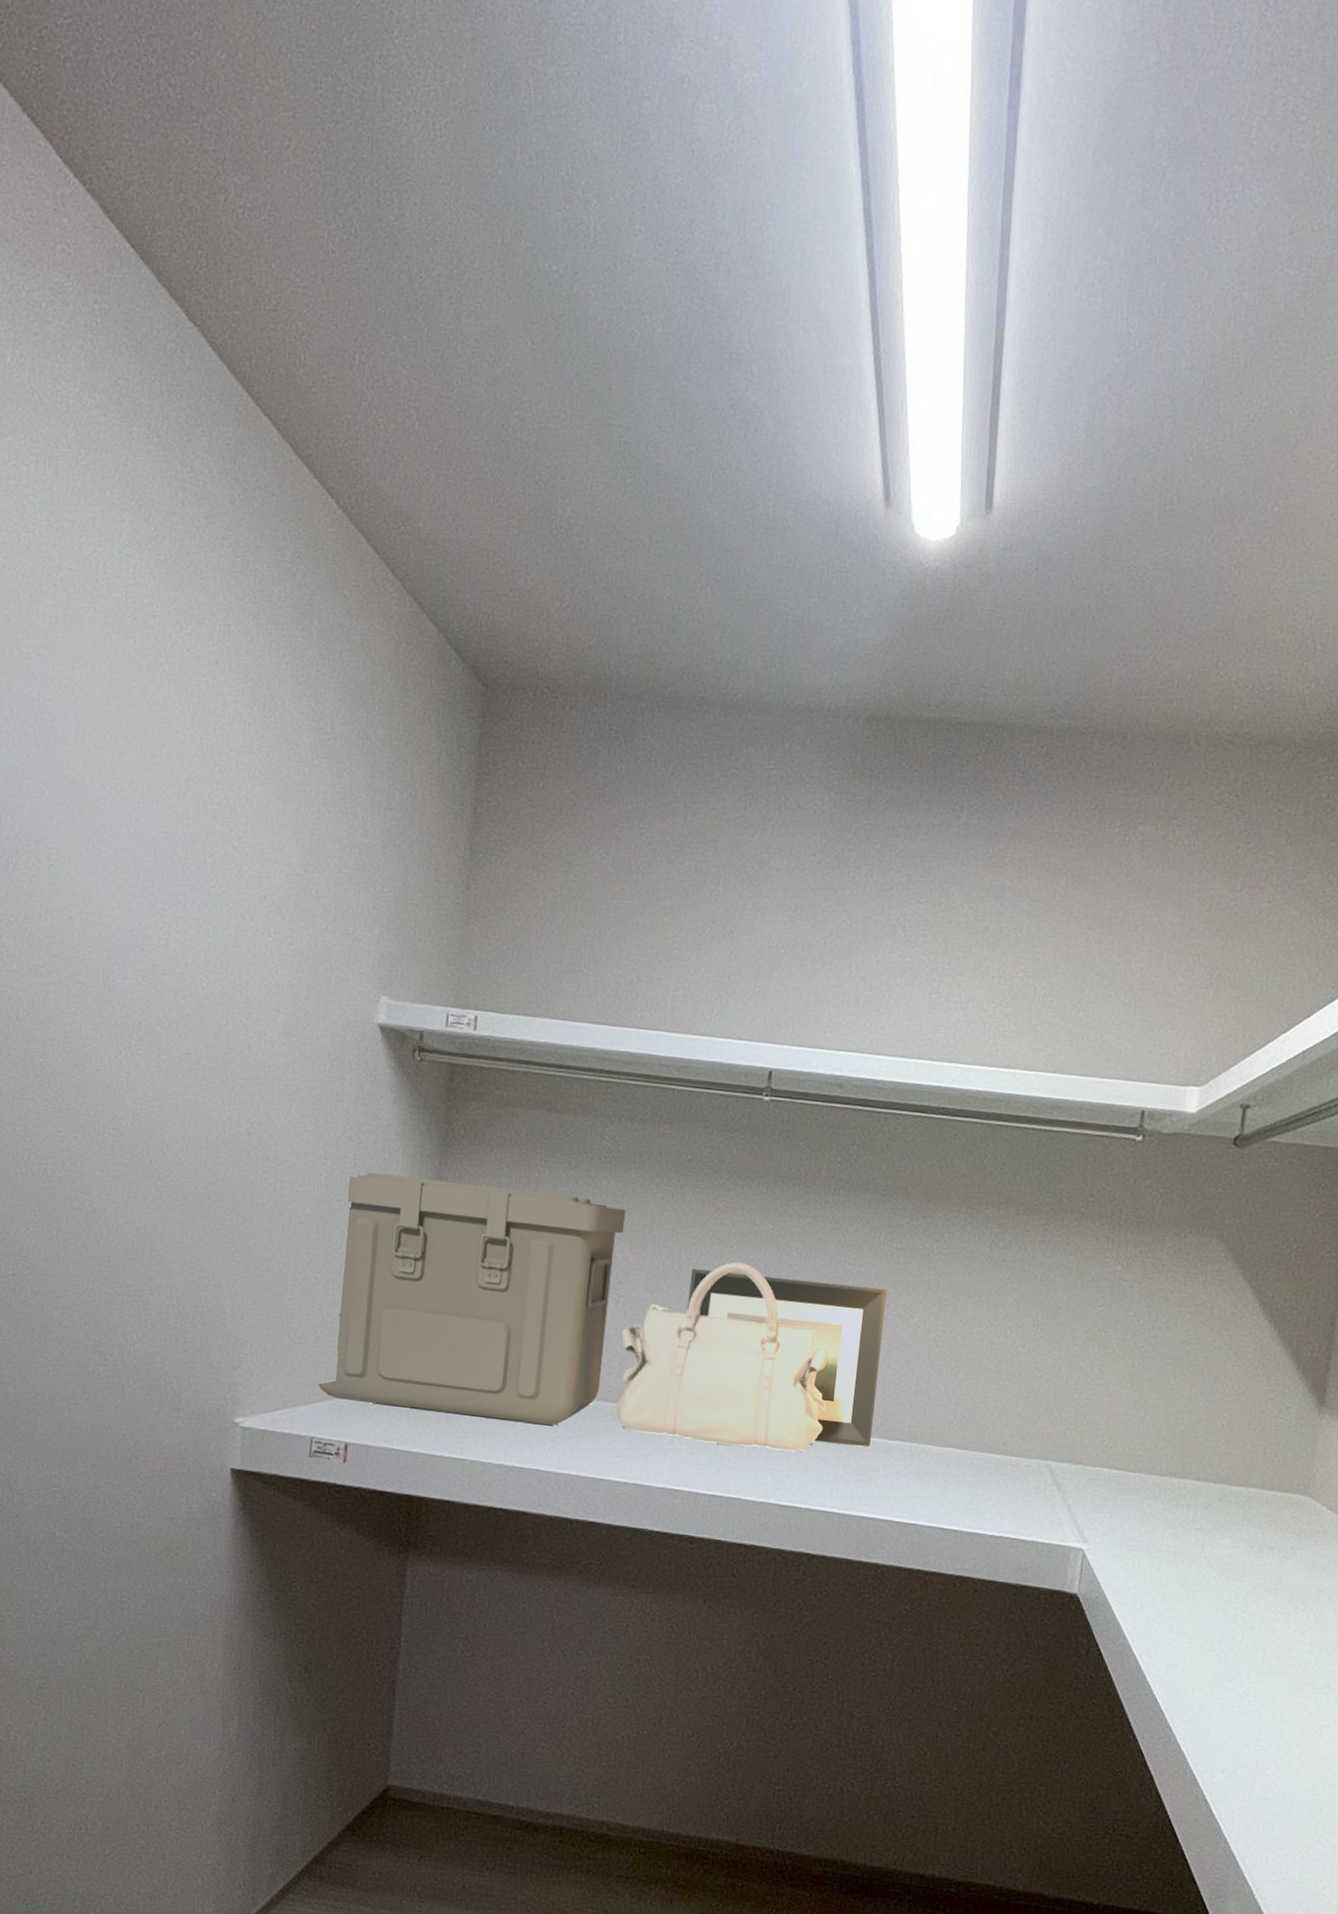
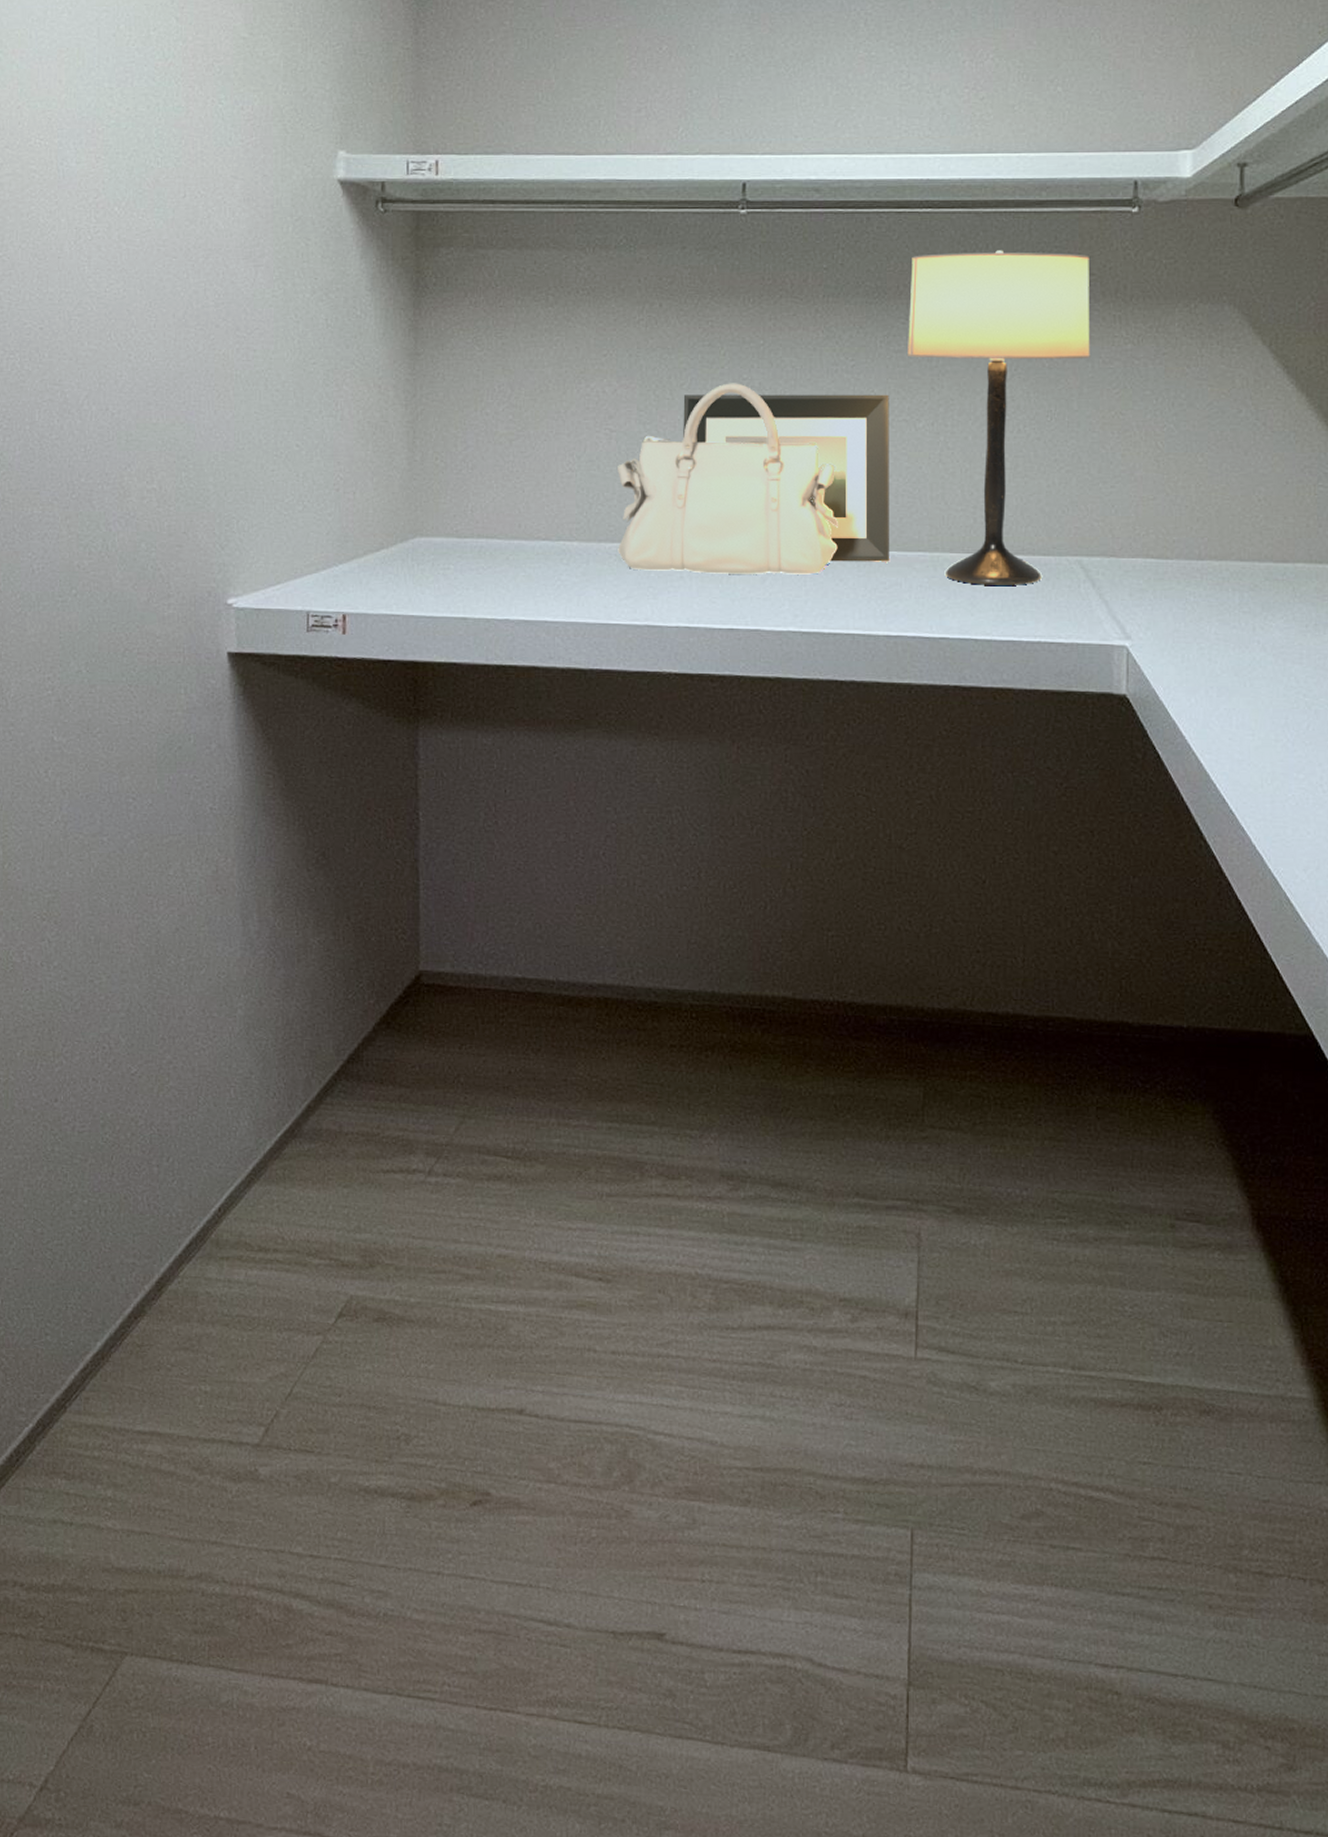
storage box: present [317,1172,626,1426] -> none [309,331,610,574]
table lamp: none [907,1159,1091,1482] -> present [906,250,1090,585]

